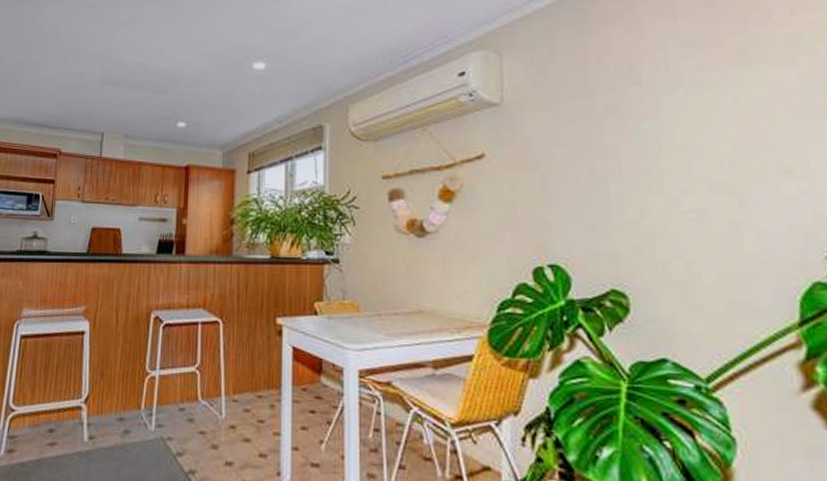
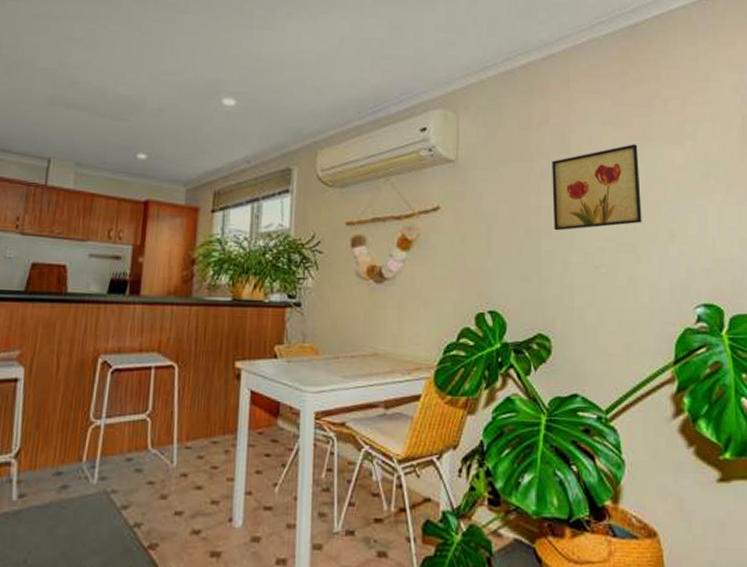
wall art: none [618,67,743,173] -> present [552,144,642,231]

